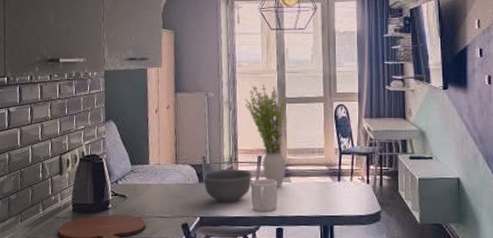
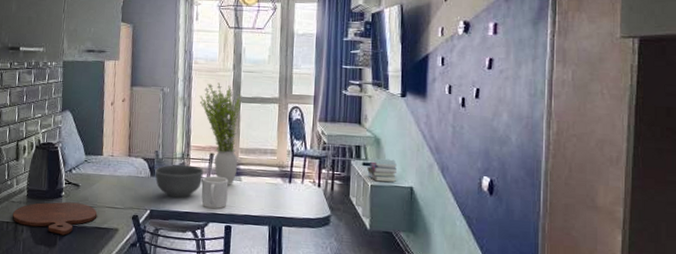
books: none [414,151,443,175] -> present [367,158,397,183]

